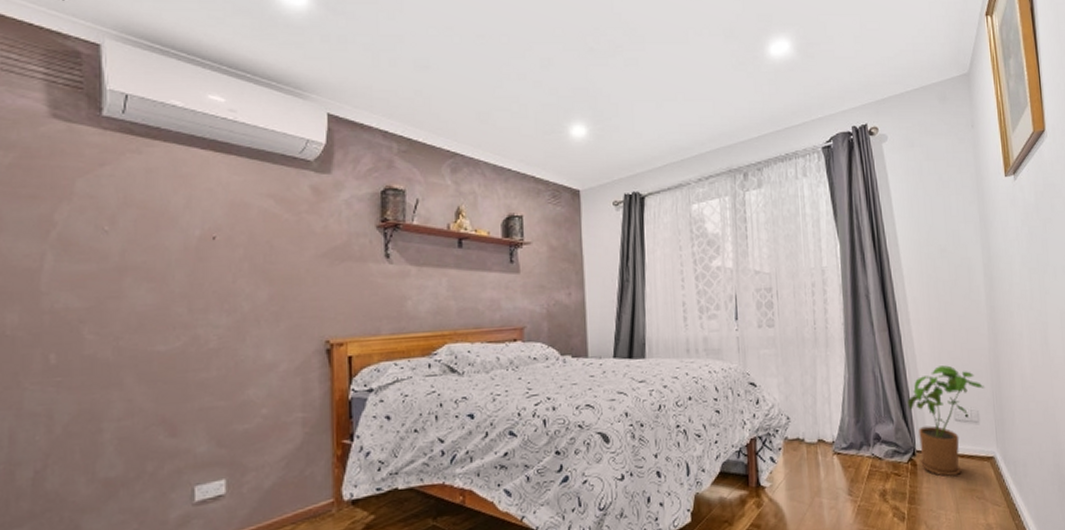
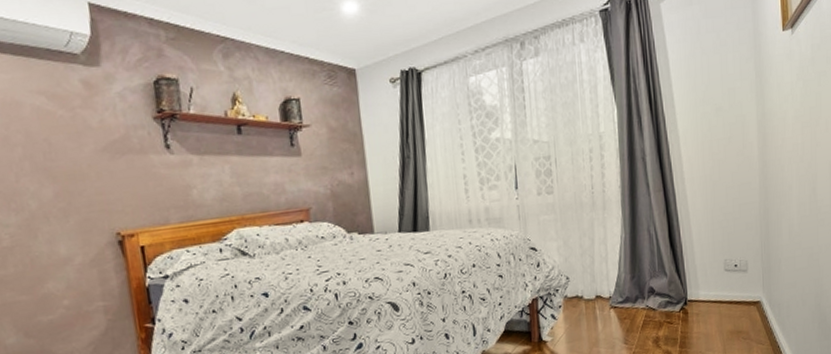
house plant: present [907,365,984,476] -> none [680,220,754,322]

